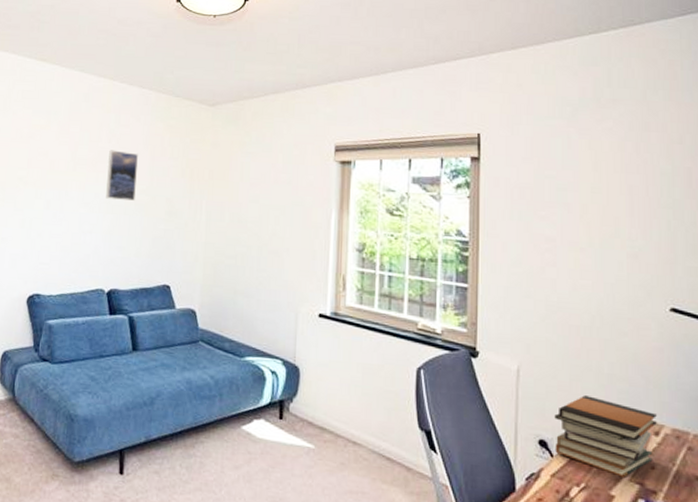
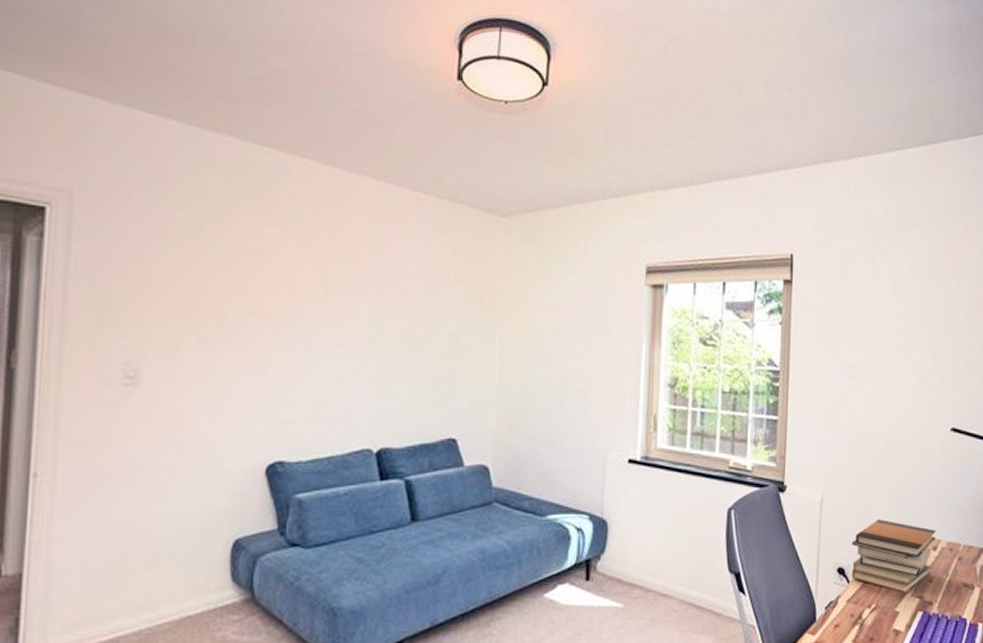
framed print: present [106,150,138,201] -> none [370,271,412,336]

